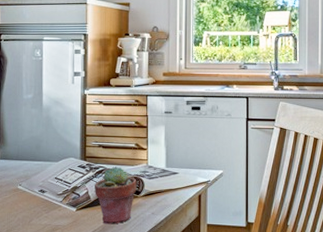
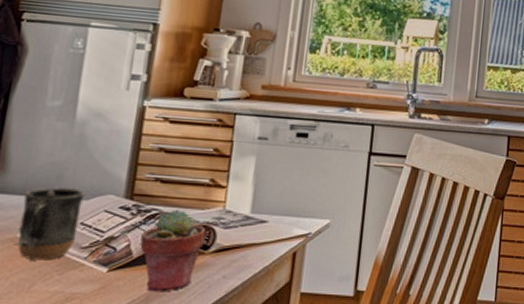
mug: none [16,154,55,204] -> present [13,188,85,261]

